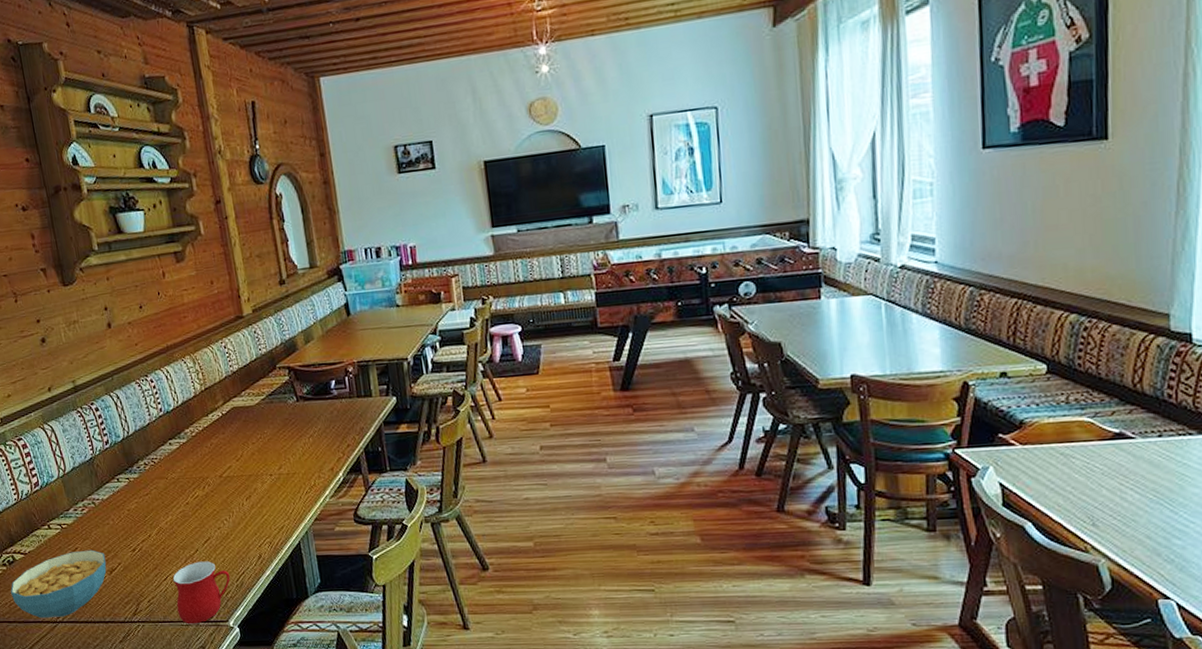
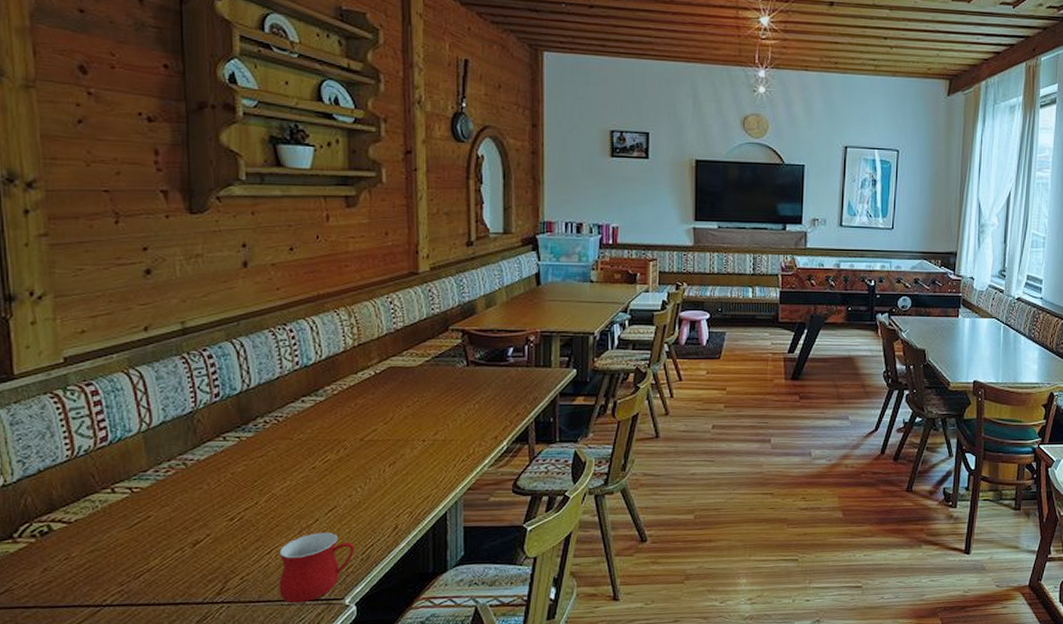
cereal bowl: present [10,549,107,619] -> none [37,518,190,602]

